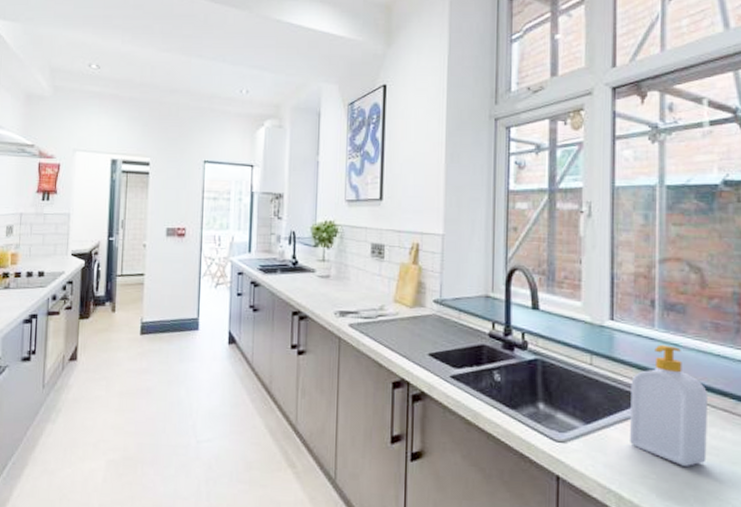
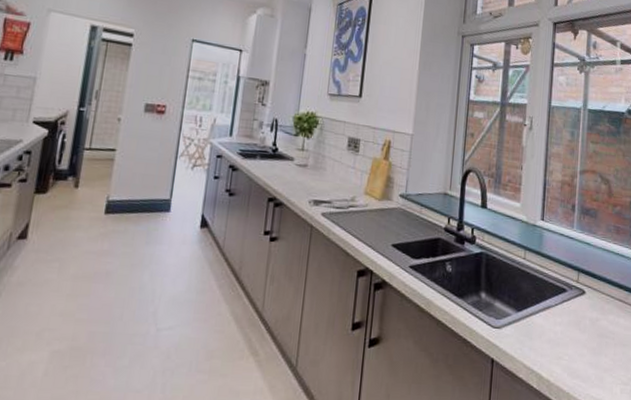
soap bottle: present [630,344,707,466] -> none [550,243,609,348]

